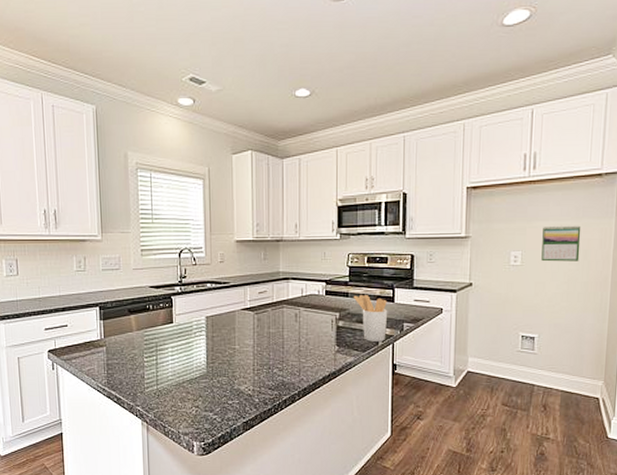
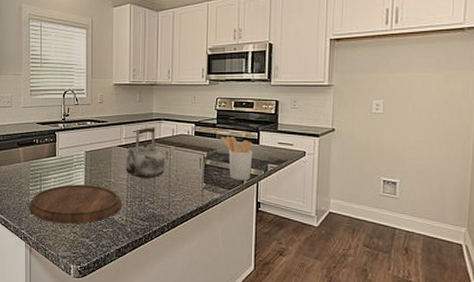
cutting board: none [143,354,249,397] -> present [28,184,123,224]
kettle: none [251,287,294,343] -> present [125,127,165,178]
calendar: present [541,225,581,262] -> none [403,76,444,111]

